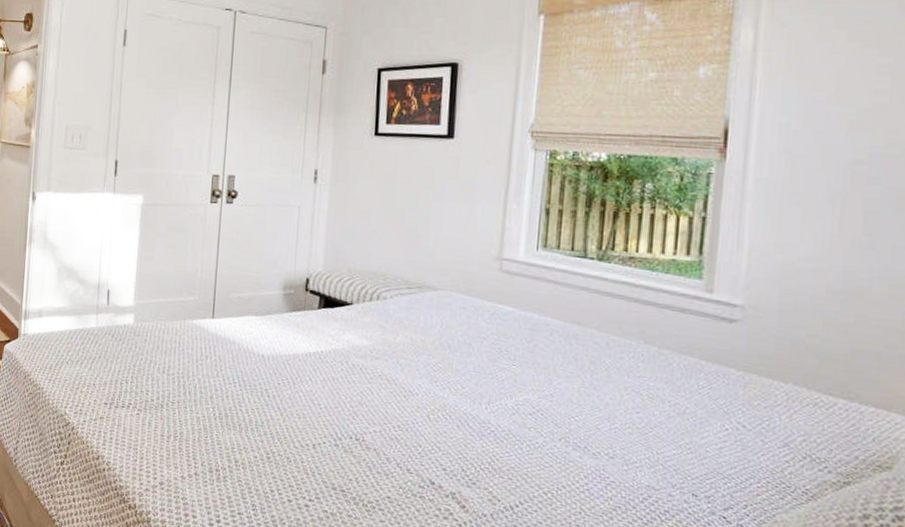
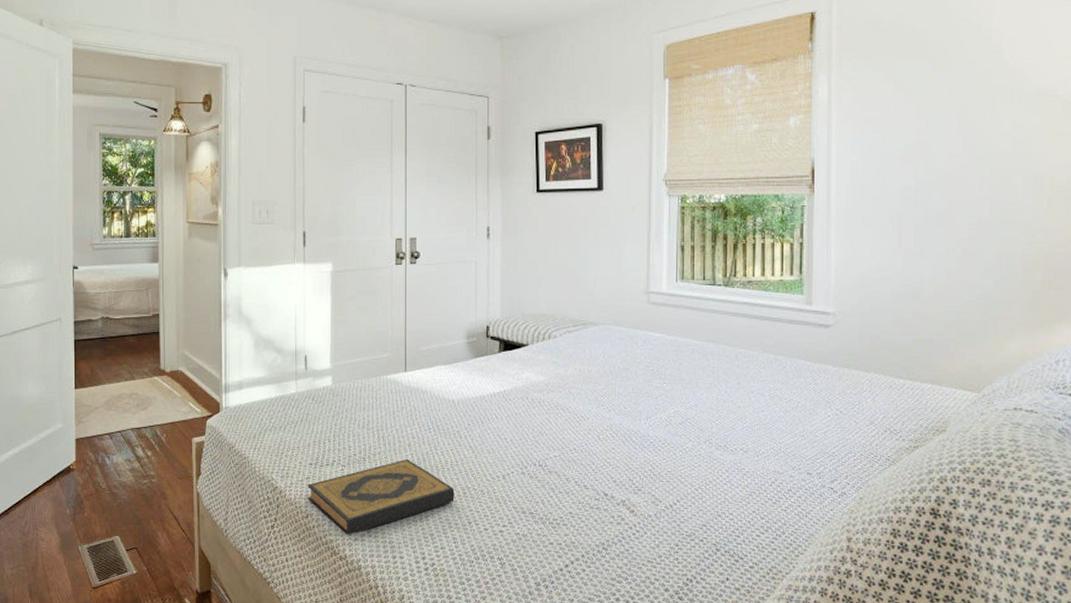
hardback book: none [100,411,258,484] -> present [308,458,455,535]

